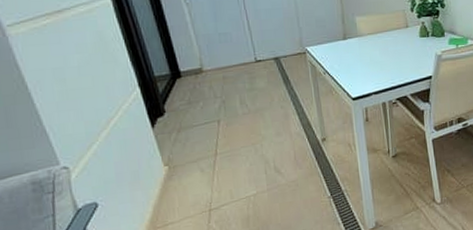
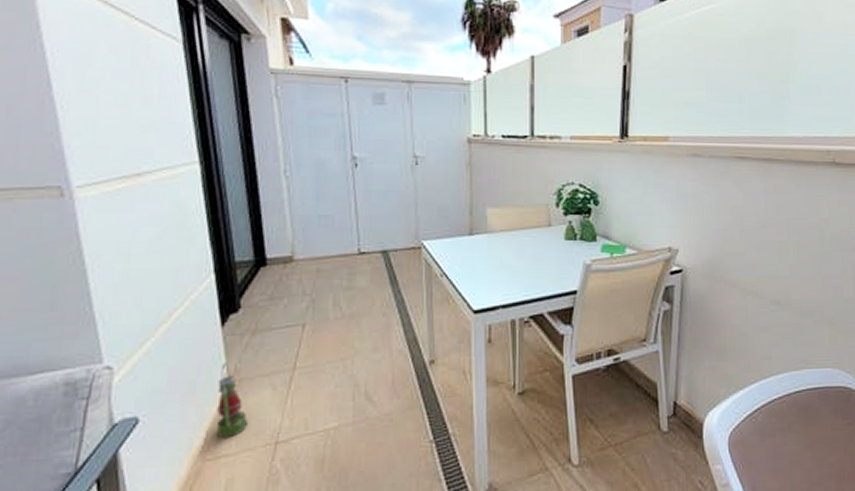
lantern: none [157,155,186,212] -> present [216,362,249,439]

